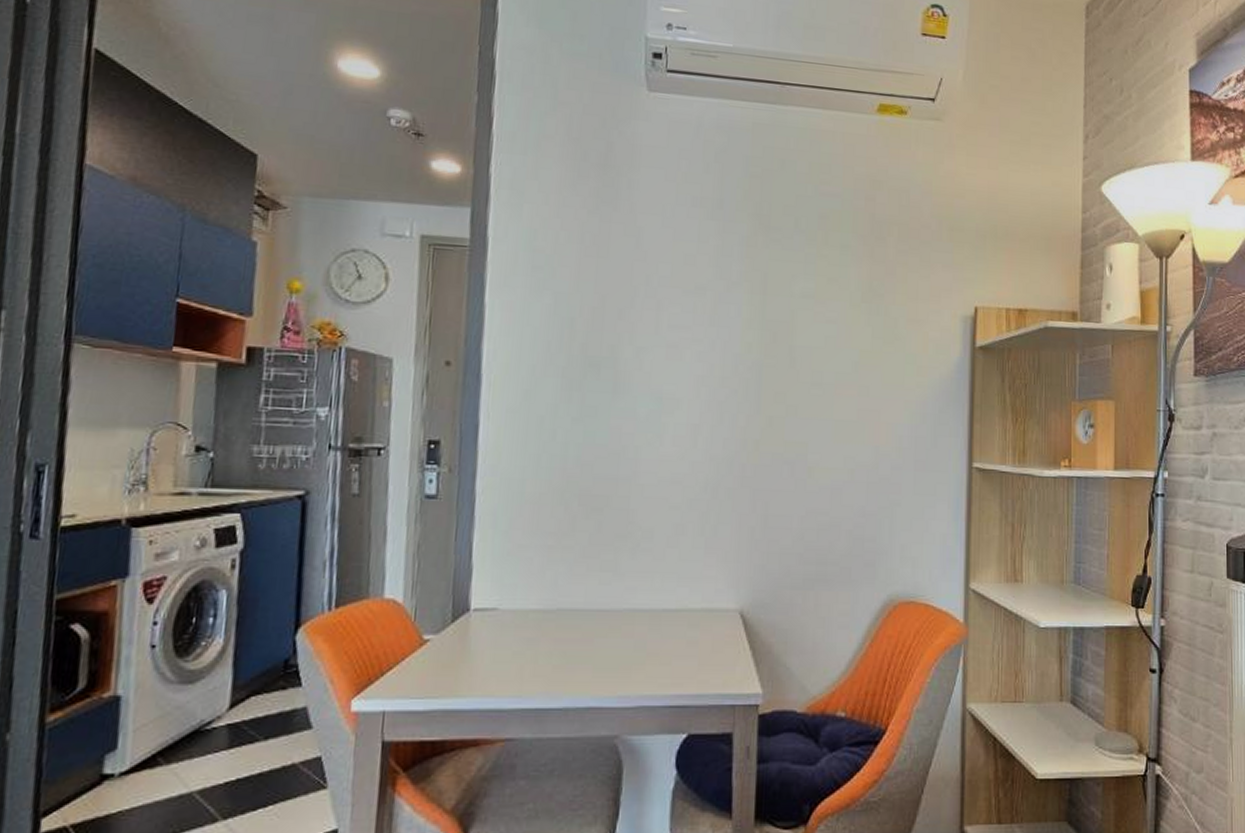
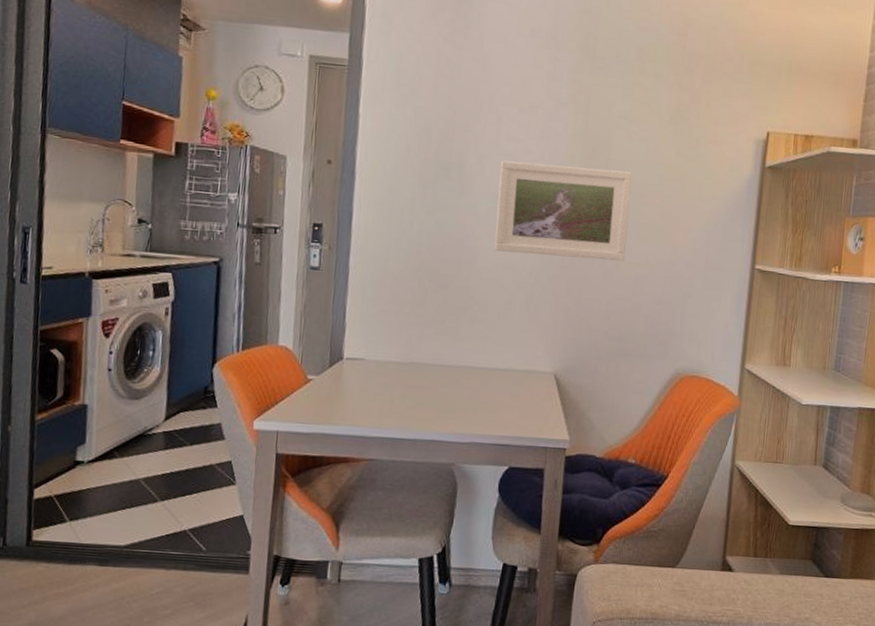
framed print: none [659,353,822,467] -> present [494,160,632,261]

